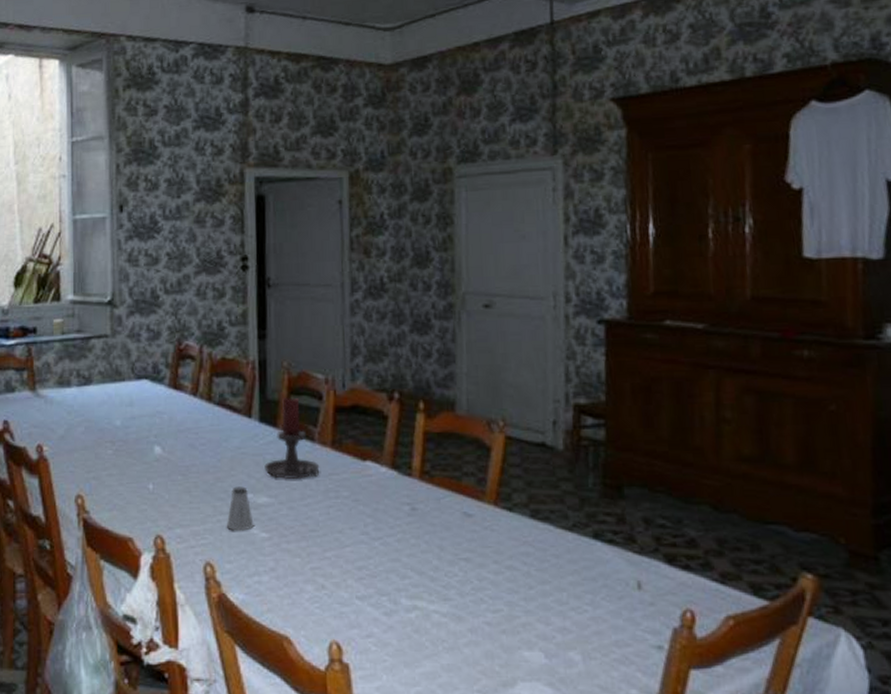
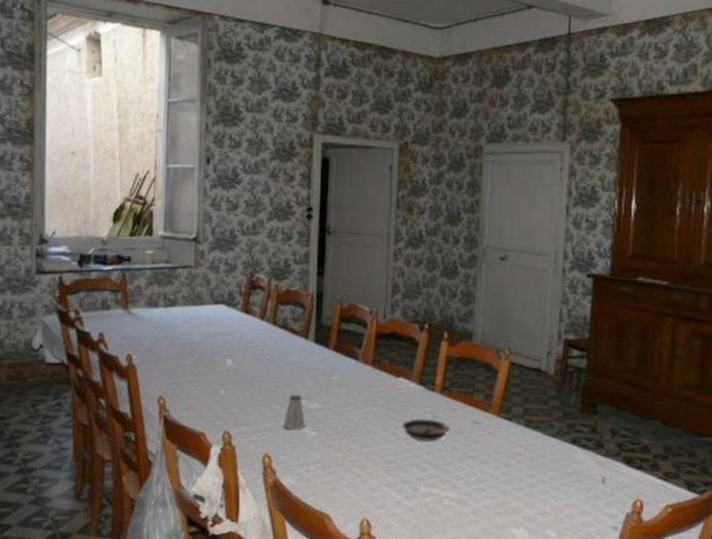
candle holder: present [264,397,320,480] -> none [317,324,362,391]
saucer: none [374,512,433,541] -> present [403,419,449,442]

